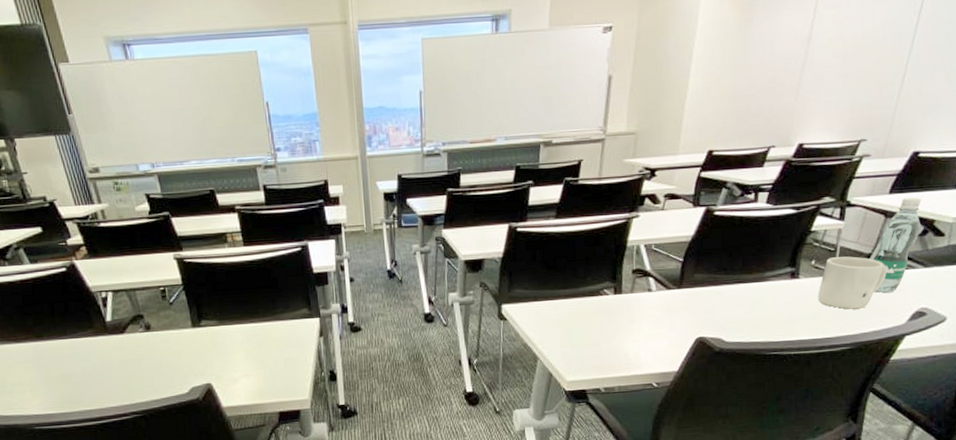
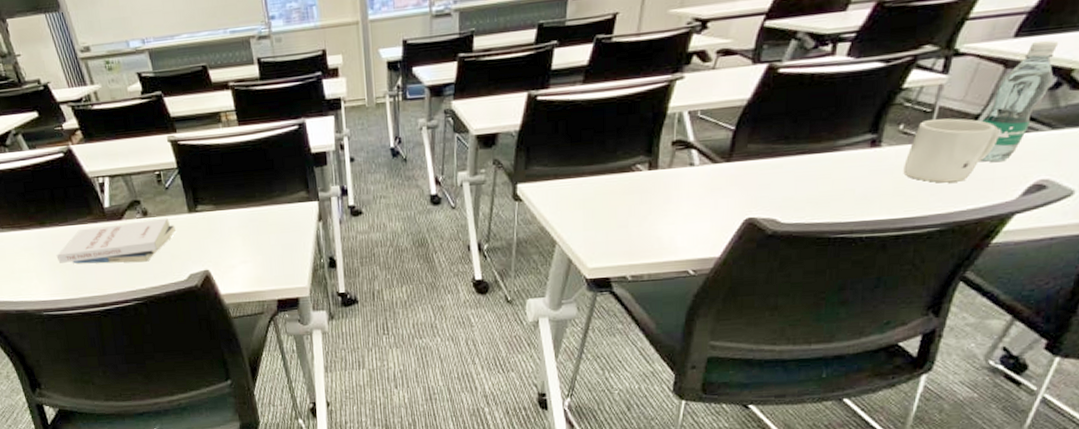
books: none [52,332,178,378] -> present [56,218,176,264]

